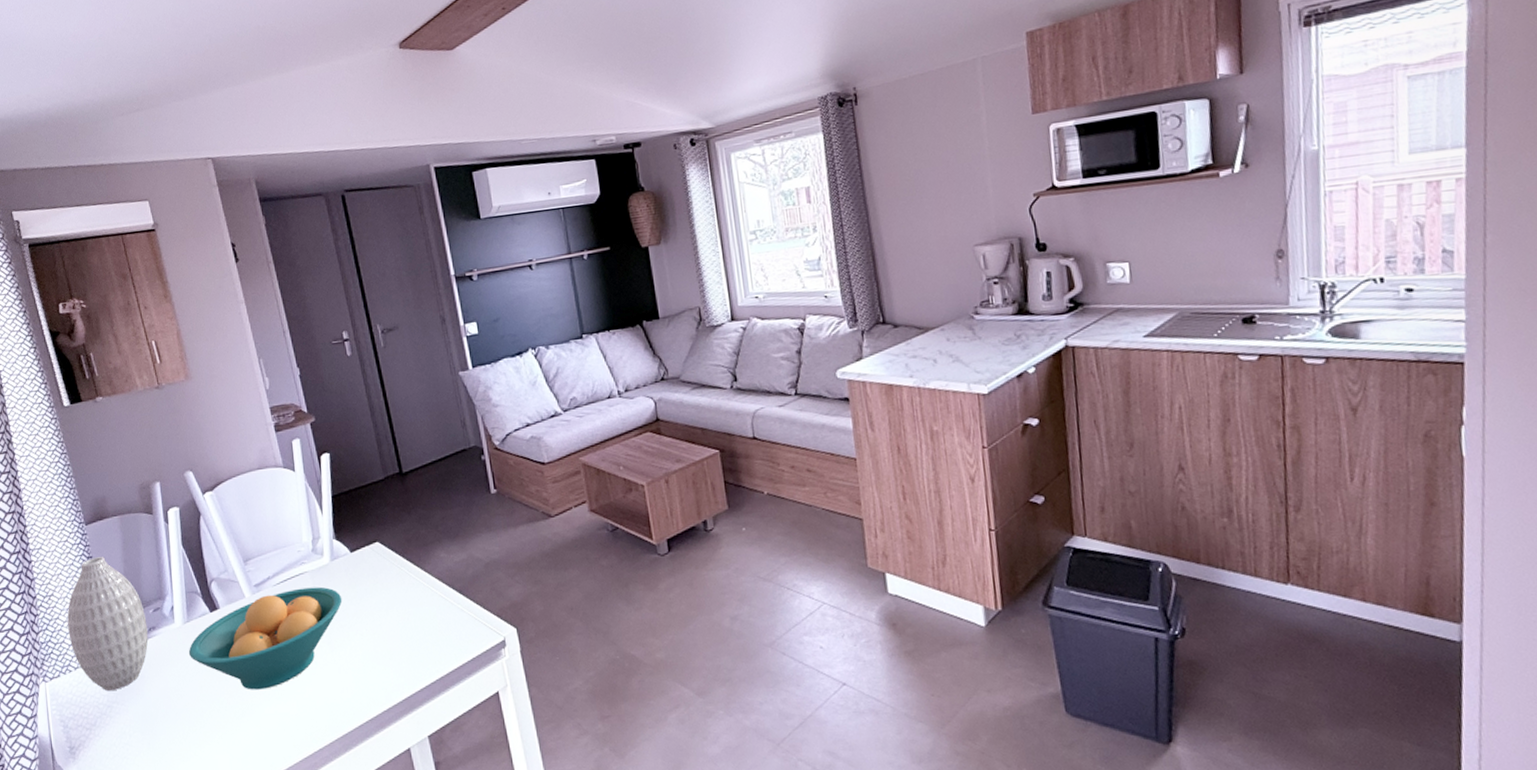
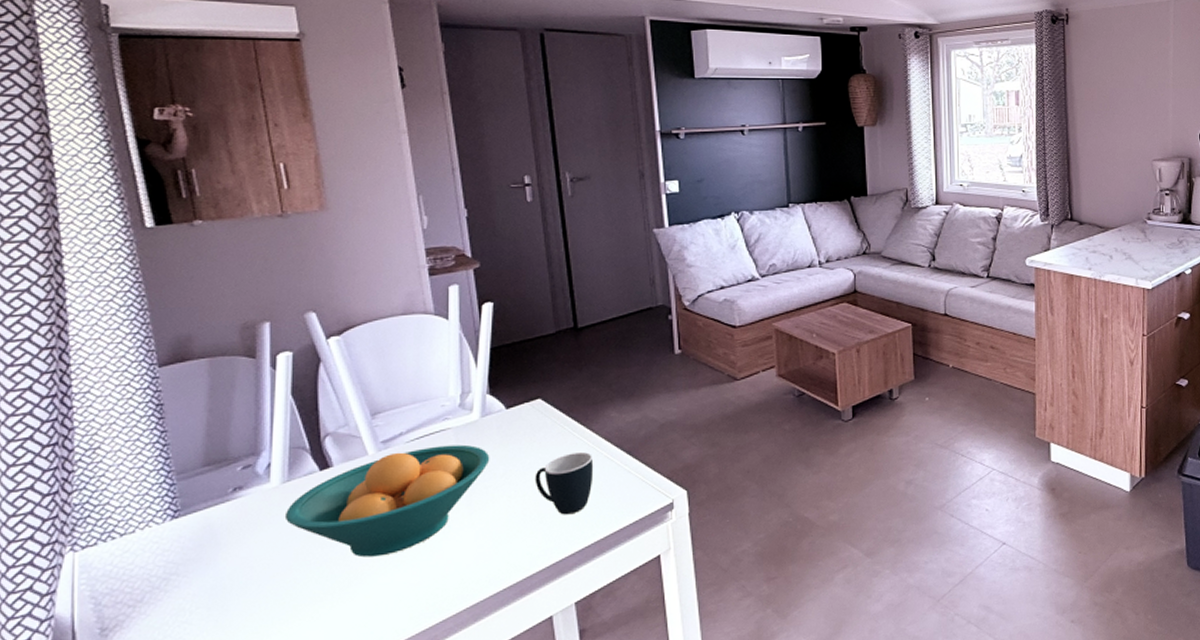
vase: present [67,557,149,692] -> none [117,405,232,562]
mug: none [381,592,432,652] -> present [535,452,594,515]

